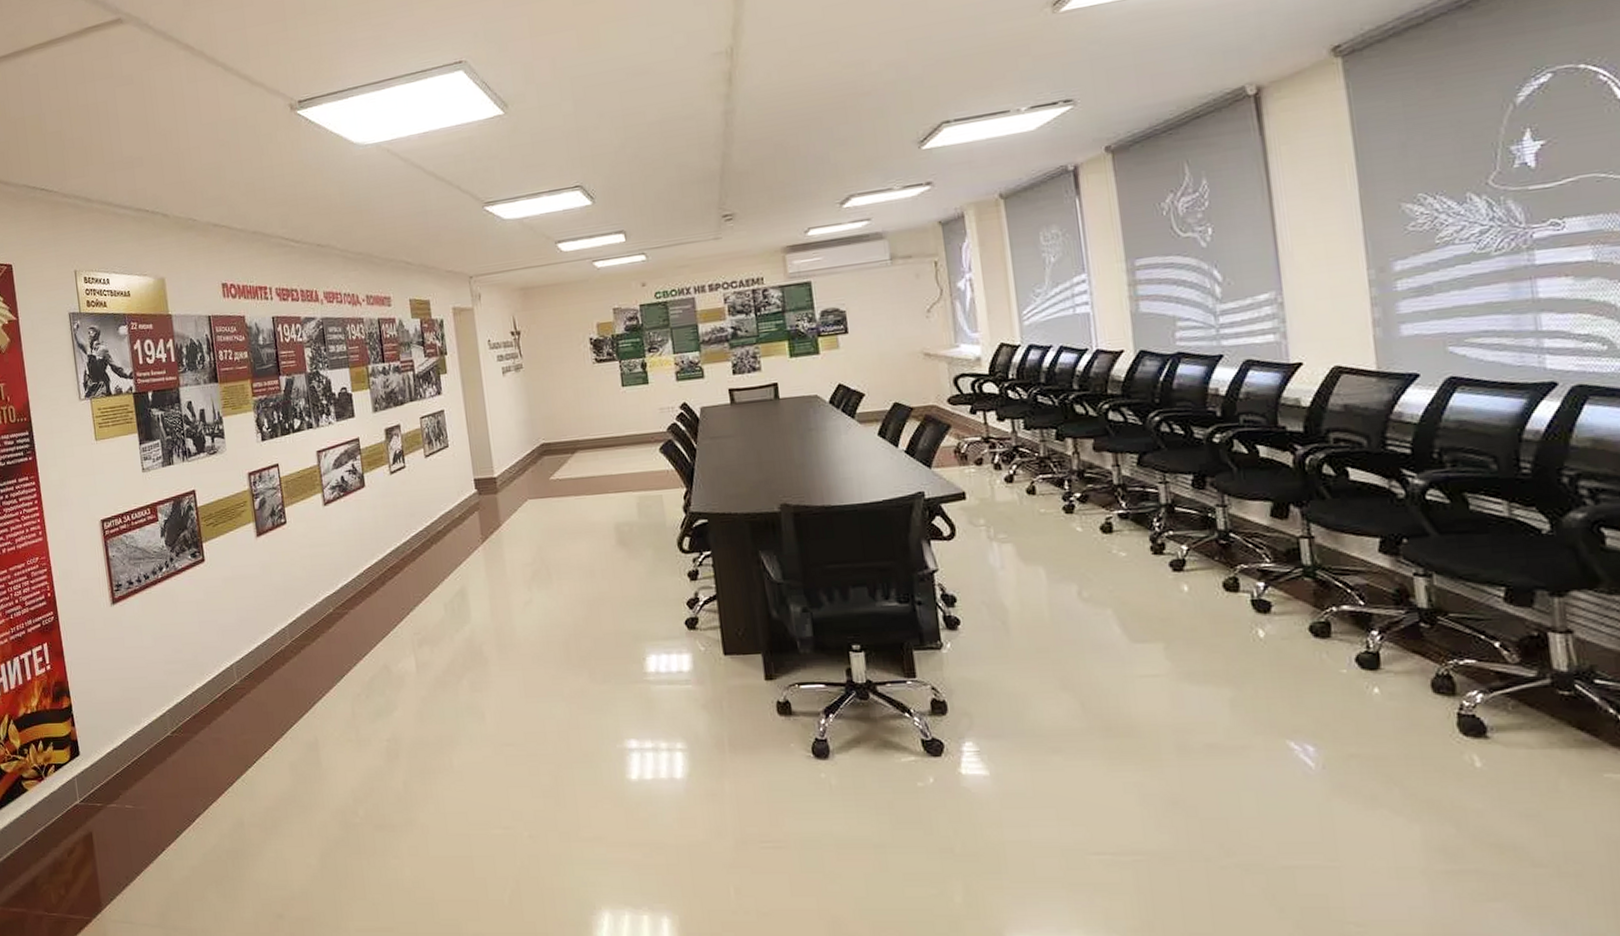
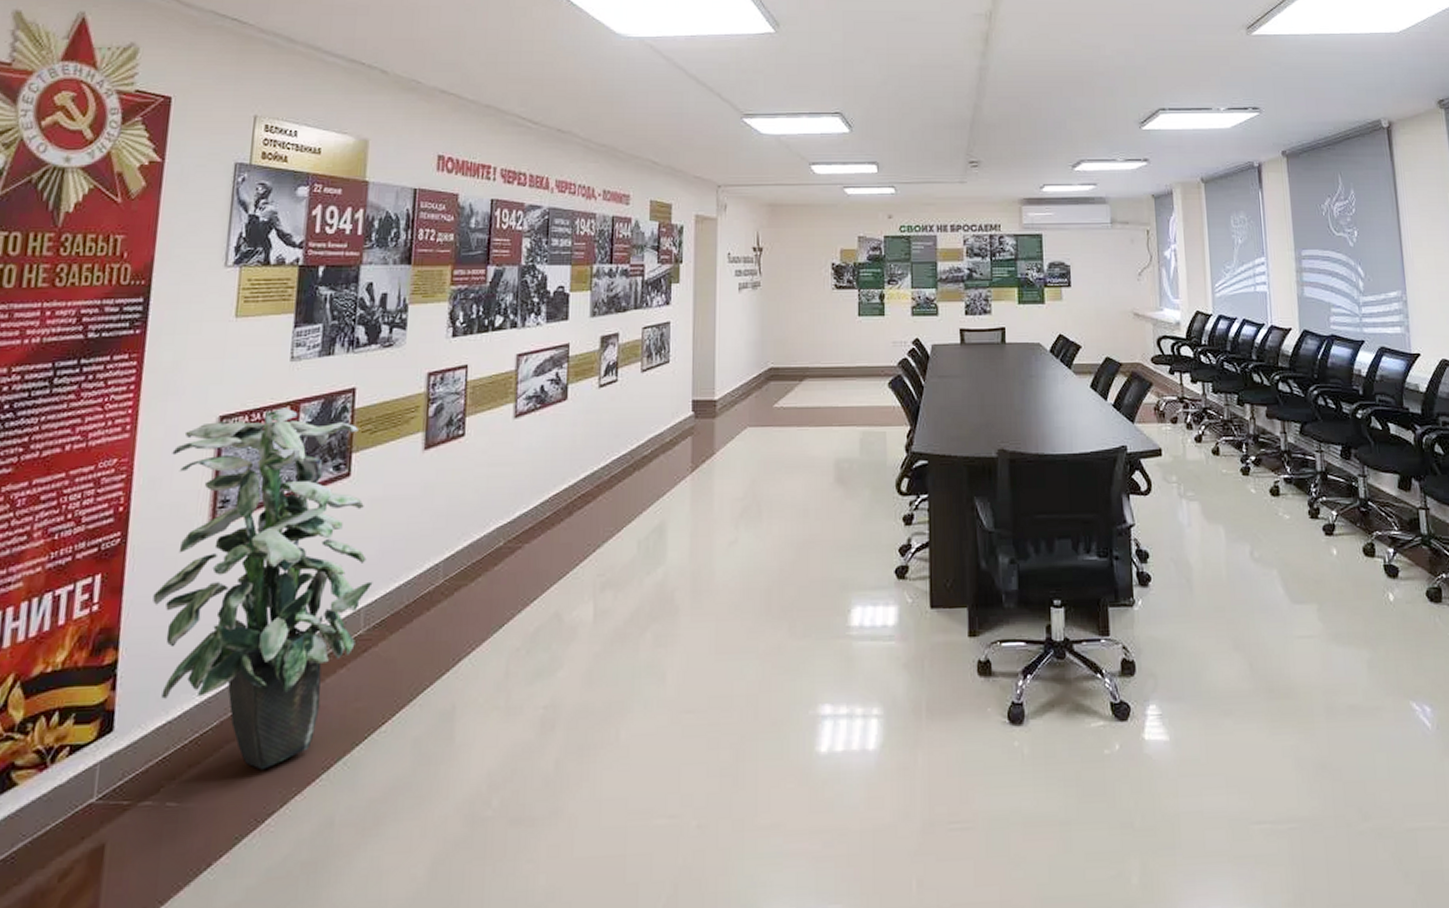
indoor plant: none [74,510,238,784] -> present [153,407,373,770]

